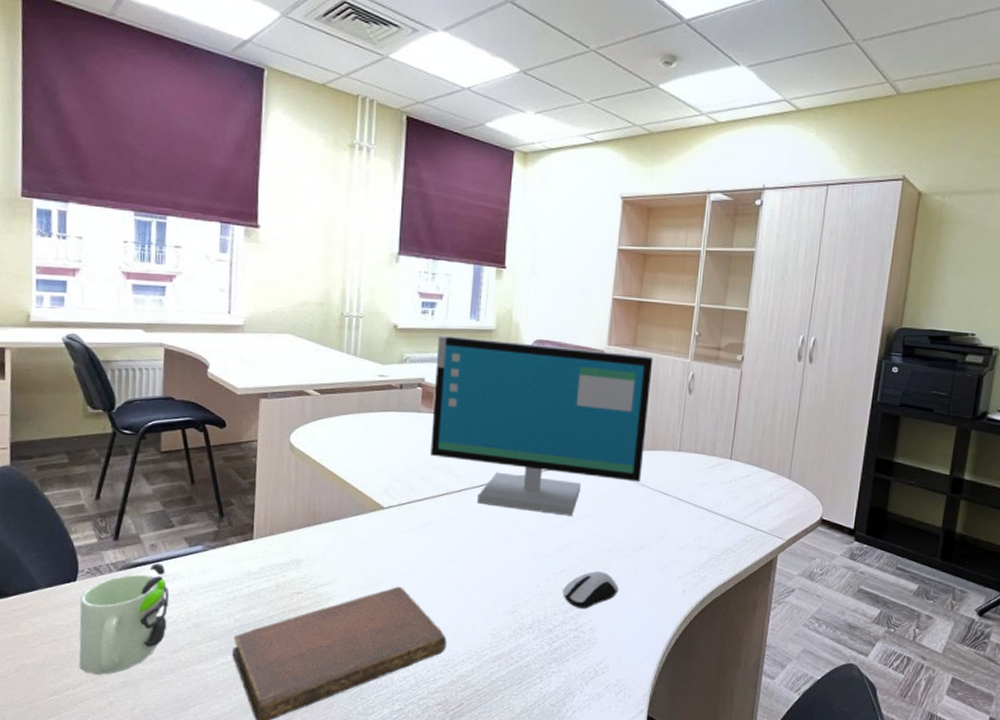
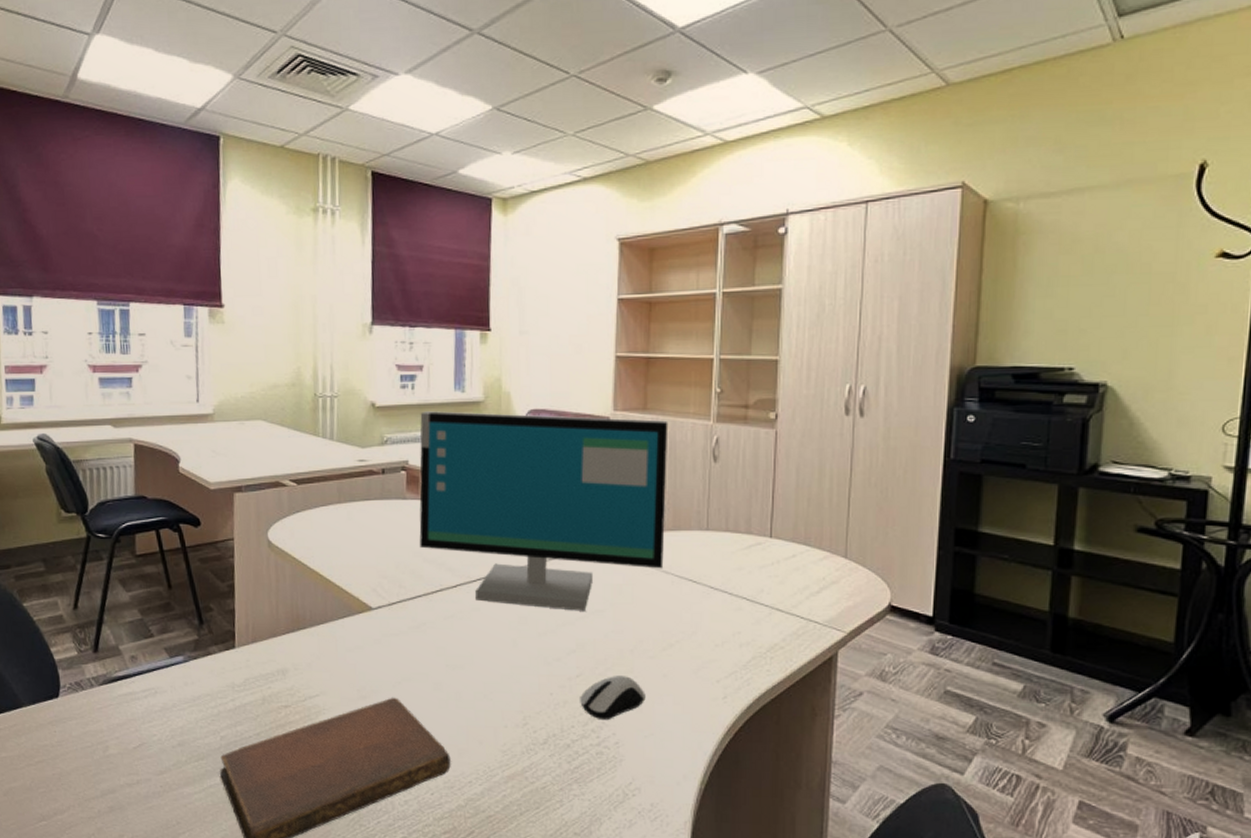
mug: present [79,563,169,675] -> none [63,676,152,799]

